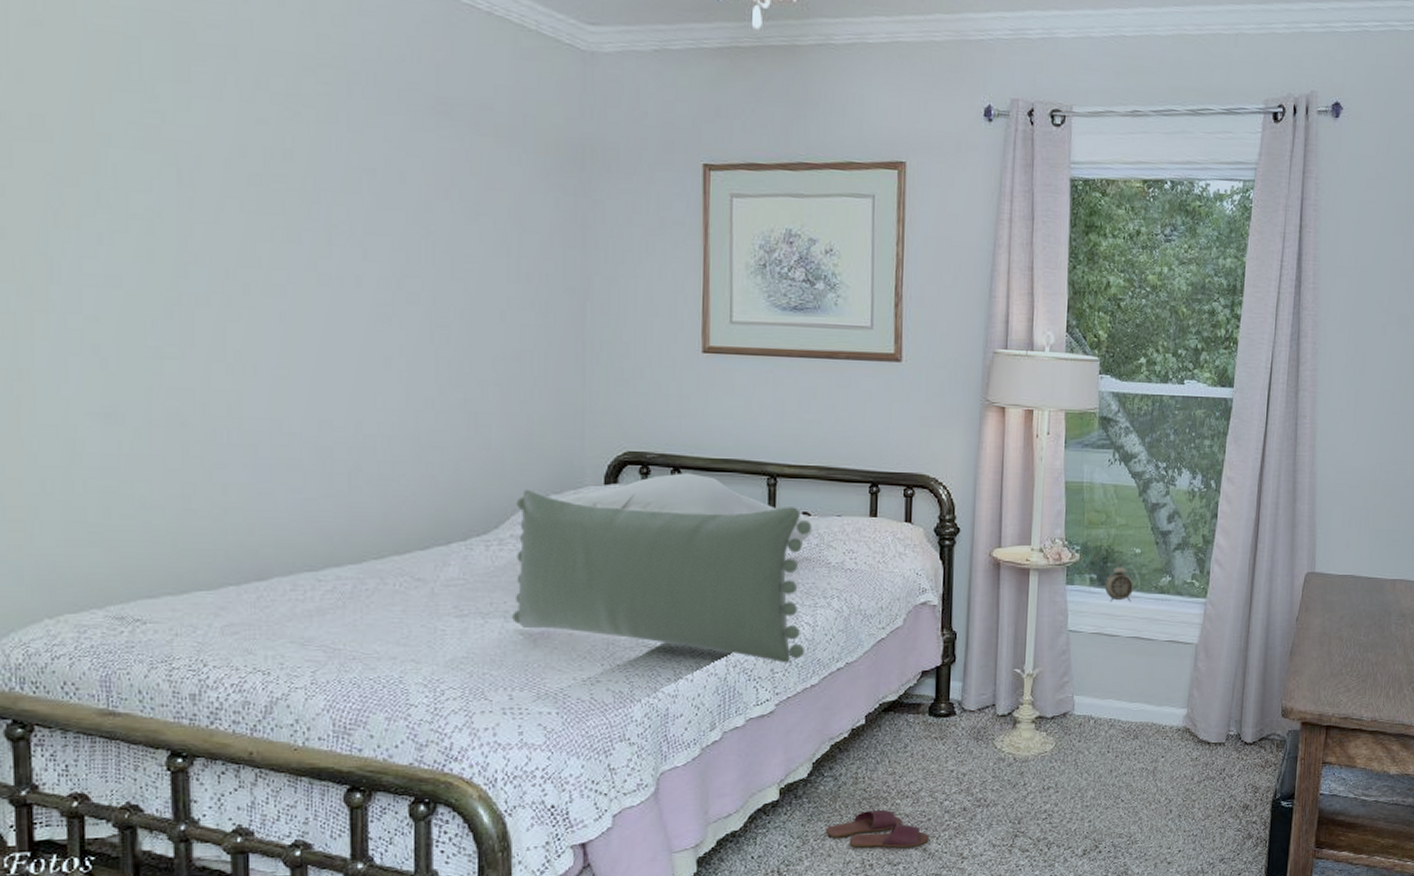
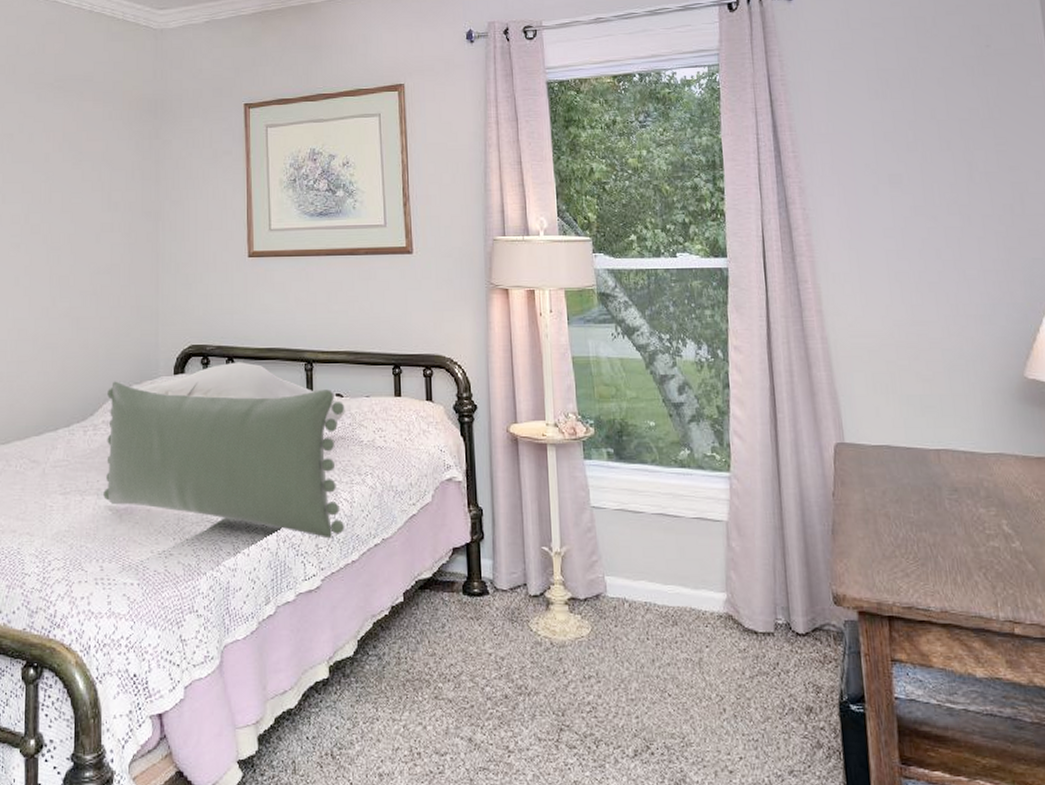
slippers: present [825,809,929,848] -> none [373,693,474,736]
alarm clock: present [1104,559,1135,602] -> none [622,433,653,477]

